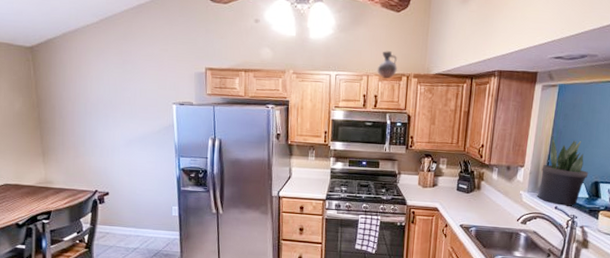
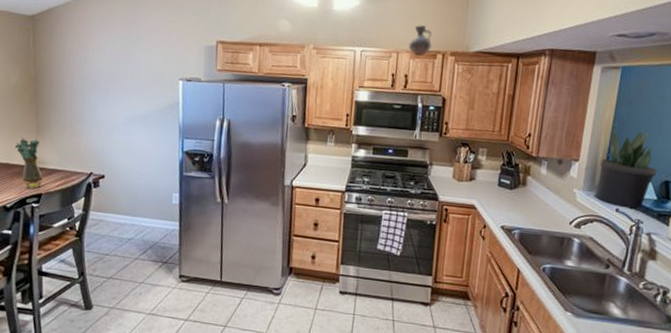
vase: none [22,160,51,206] -> present [14,137,43,189]

